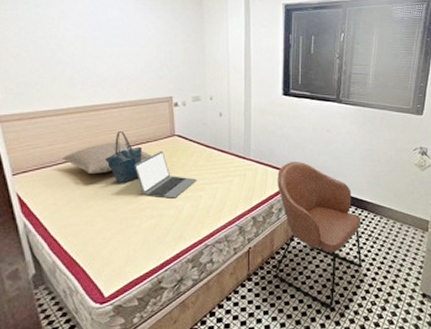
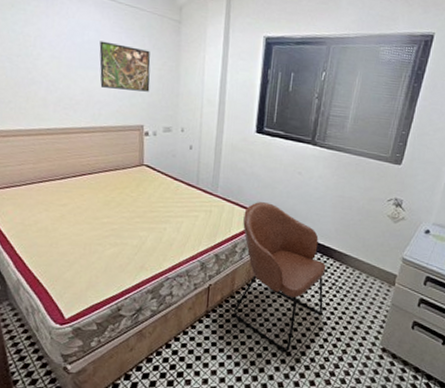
pillow: present [62,142,151,174] -> none [31,166,118,197]
tote bag: present [104,130,144,184] -> none [72,155,111,210]
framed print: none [123,18,176,64] -> present [99,41,151,92]
laptop: present [134,150,197,198] -> none [101,179,162,229]

